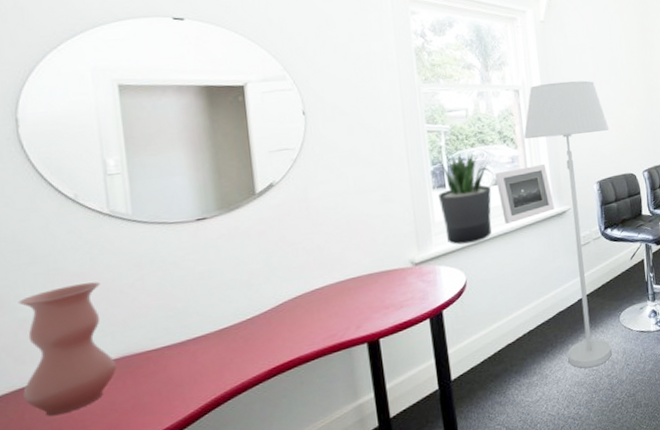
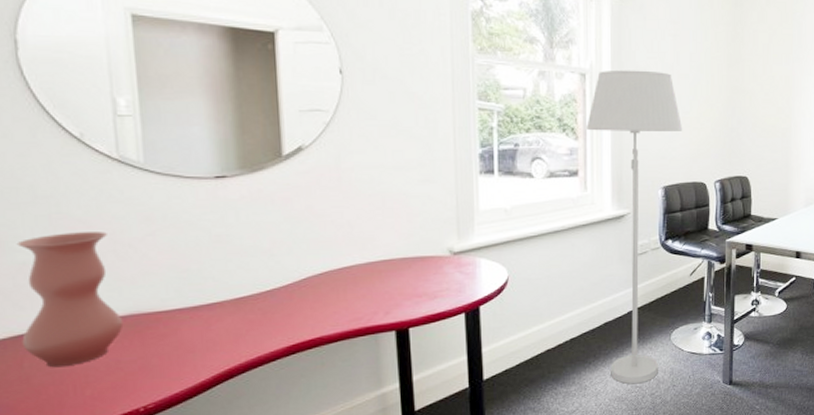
planter: present [437,149,492,245] -> none [484,131,544,239]
picture frame: present [494,164,555,224] -> none [549,161,613,221]

